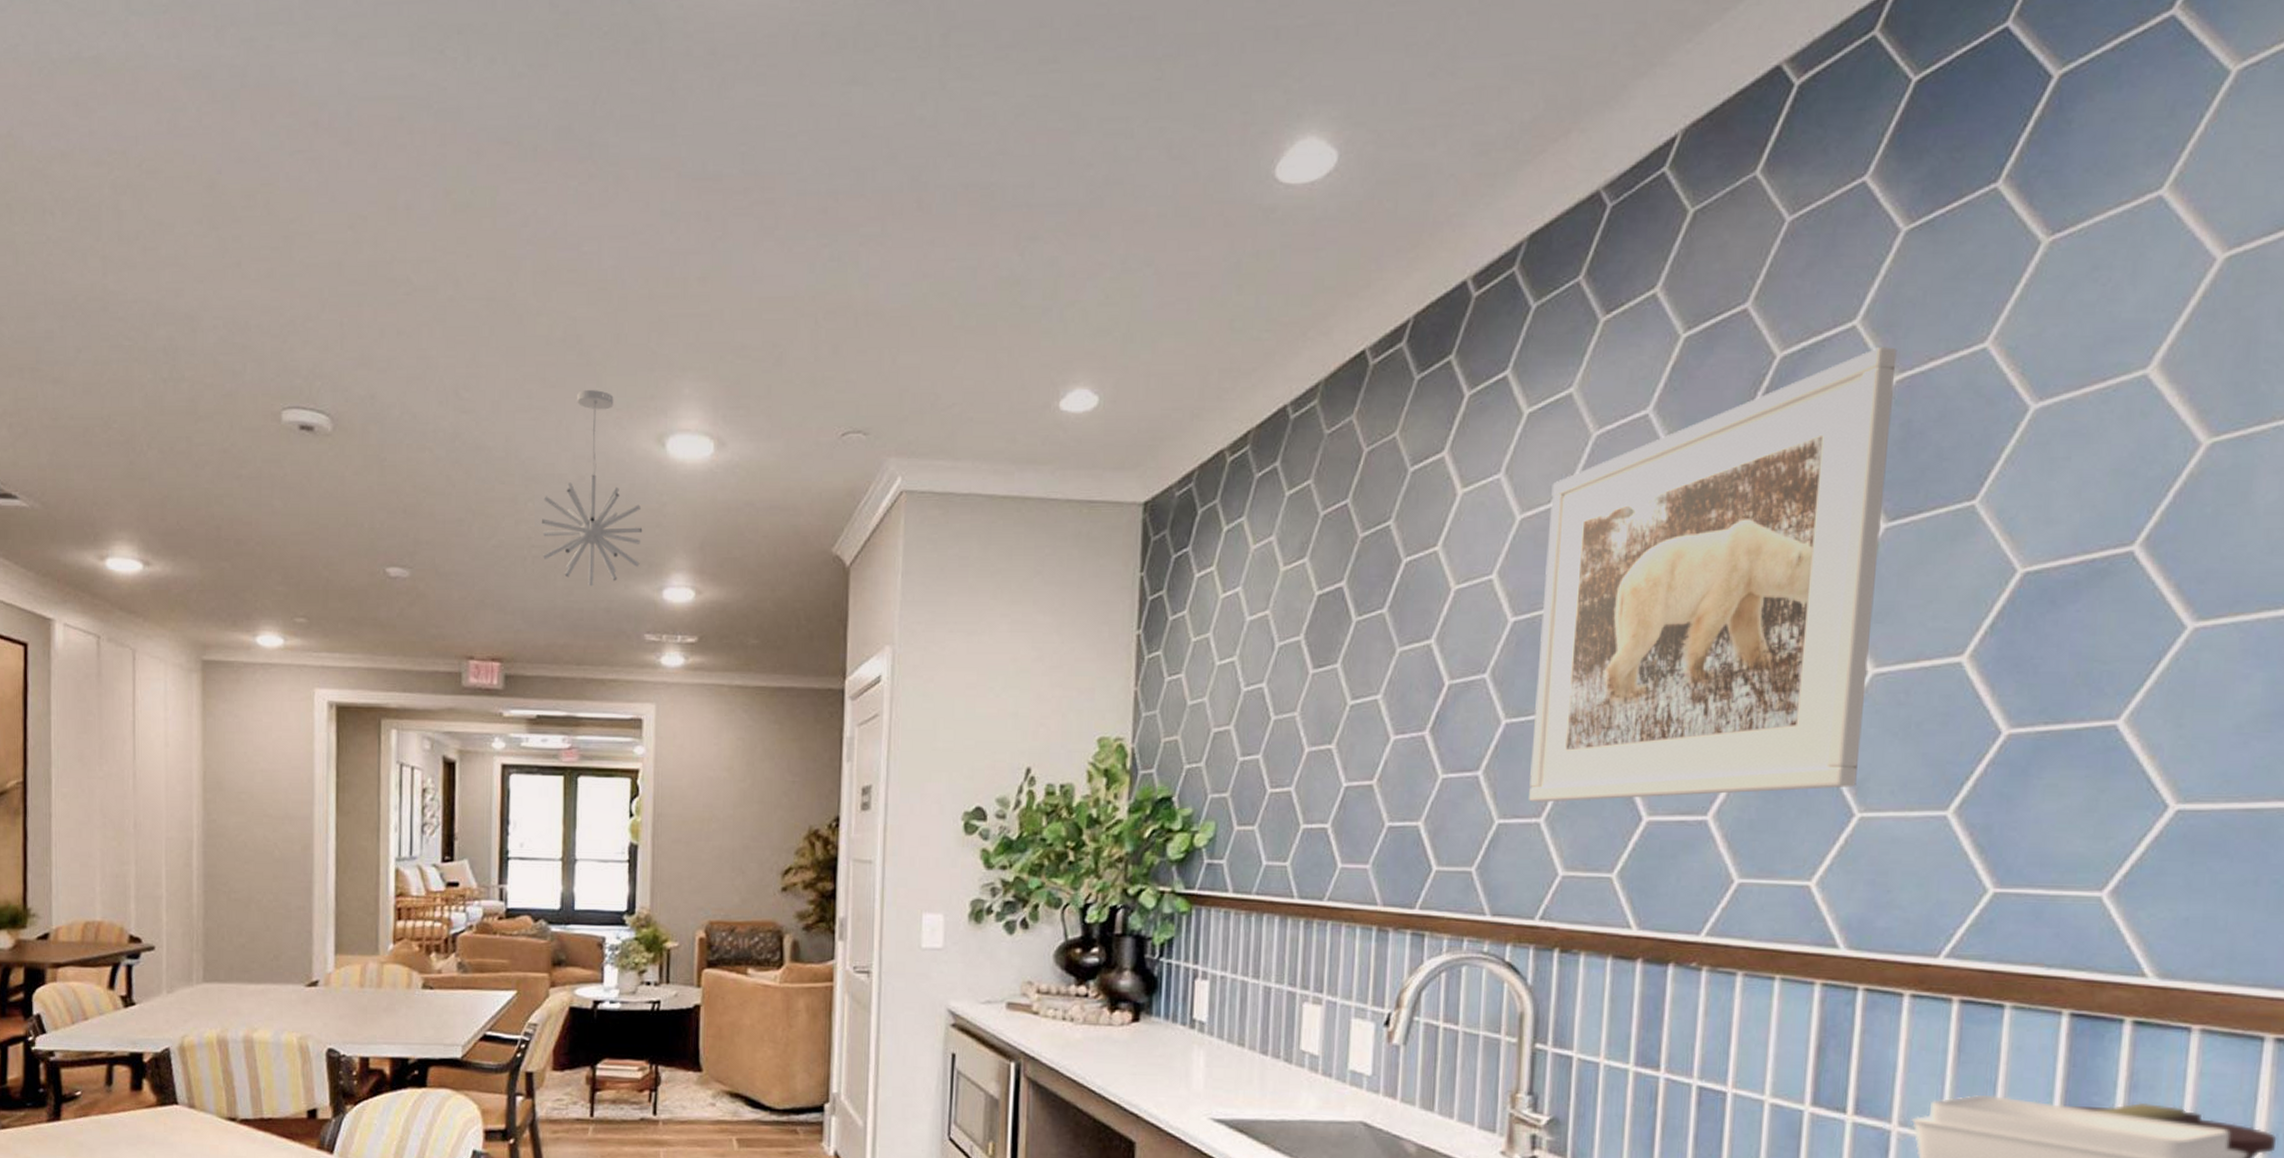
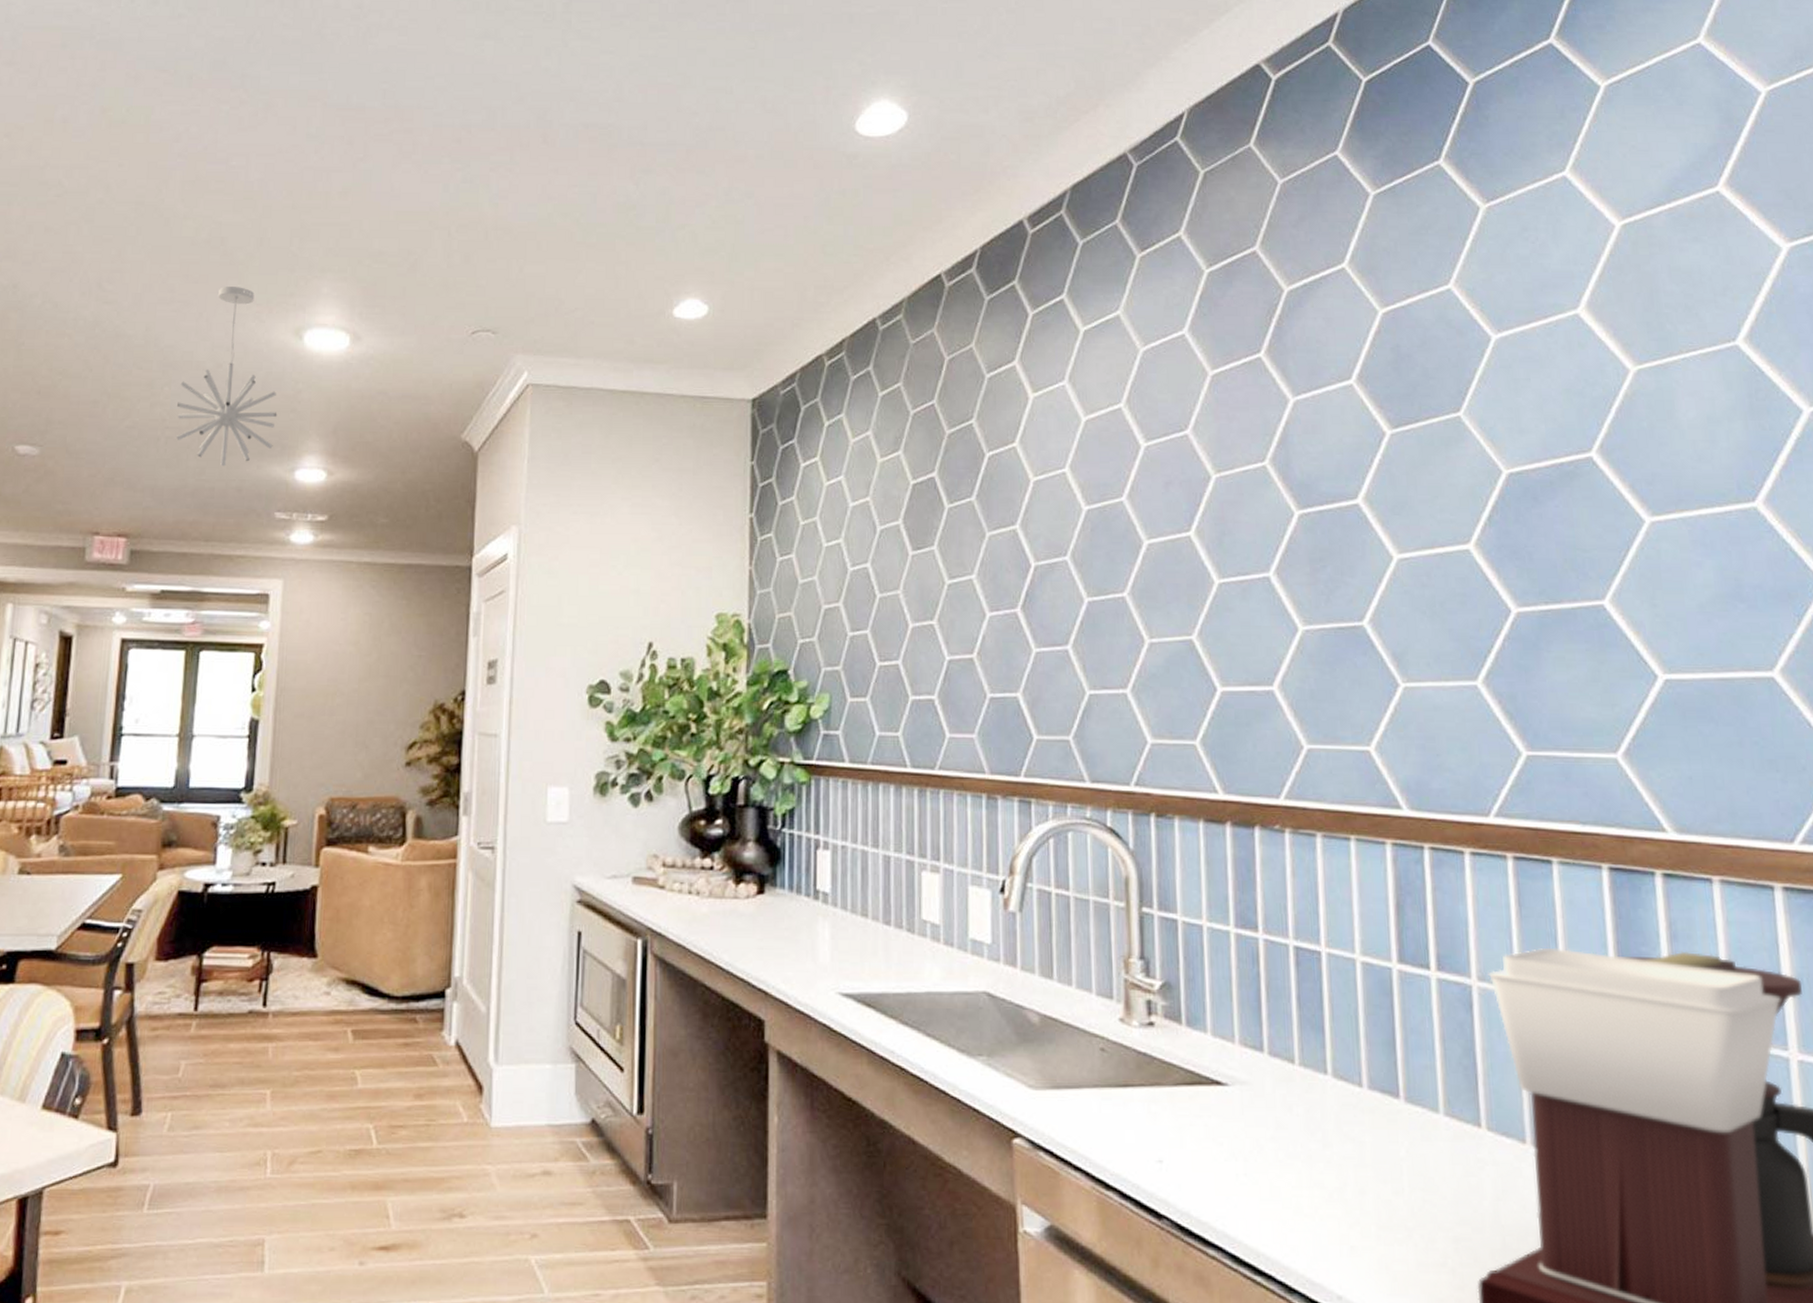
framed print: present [1529,347,1897,803] -> none [1109,286,1397,674]

